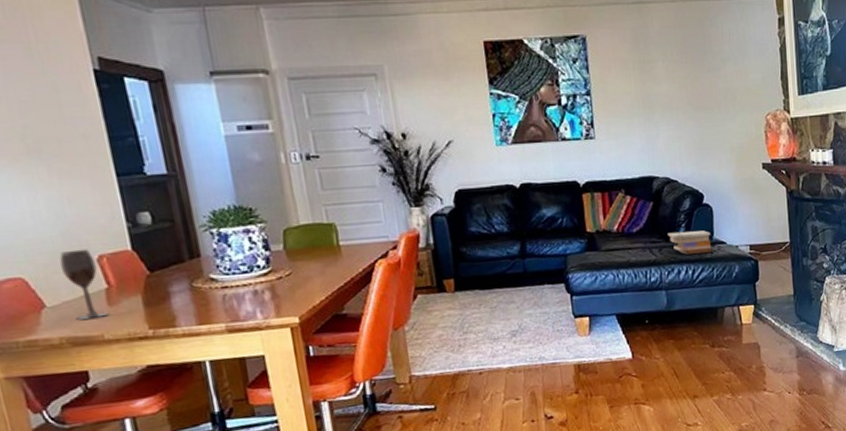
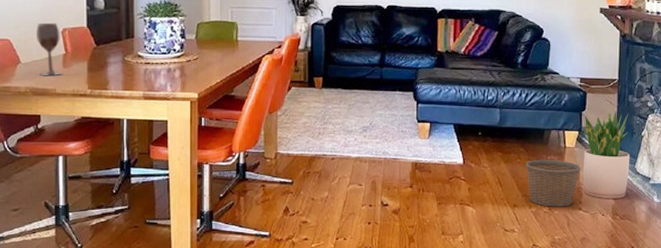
books: present [667,230,712,255] -> none [507,59,546,80]
basket: none [701,339,761,393] -> present [525,159,581,207]
planter: none [759,277,812,375] -> present [583,111,630,200]

